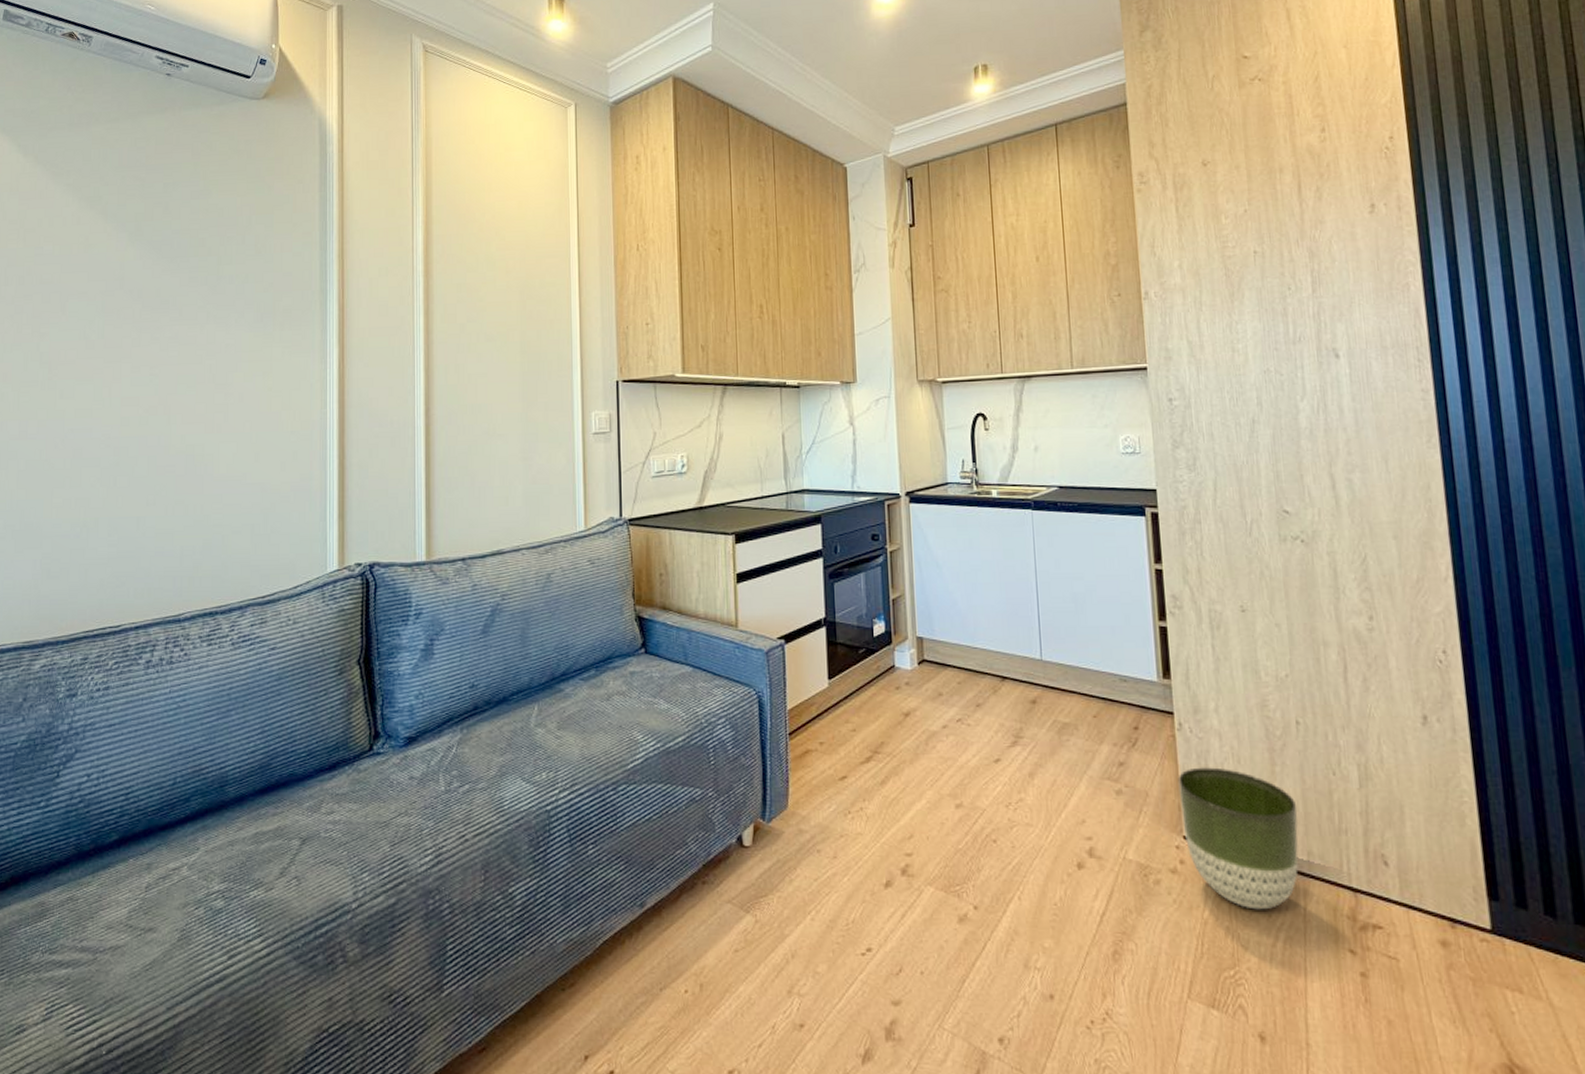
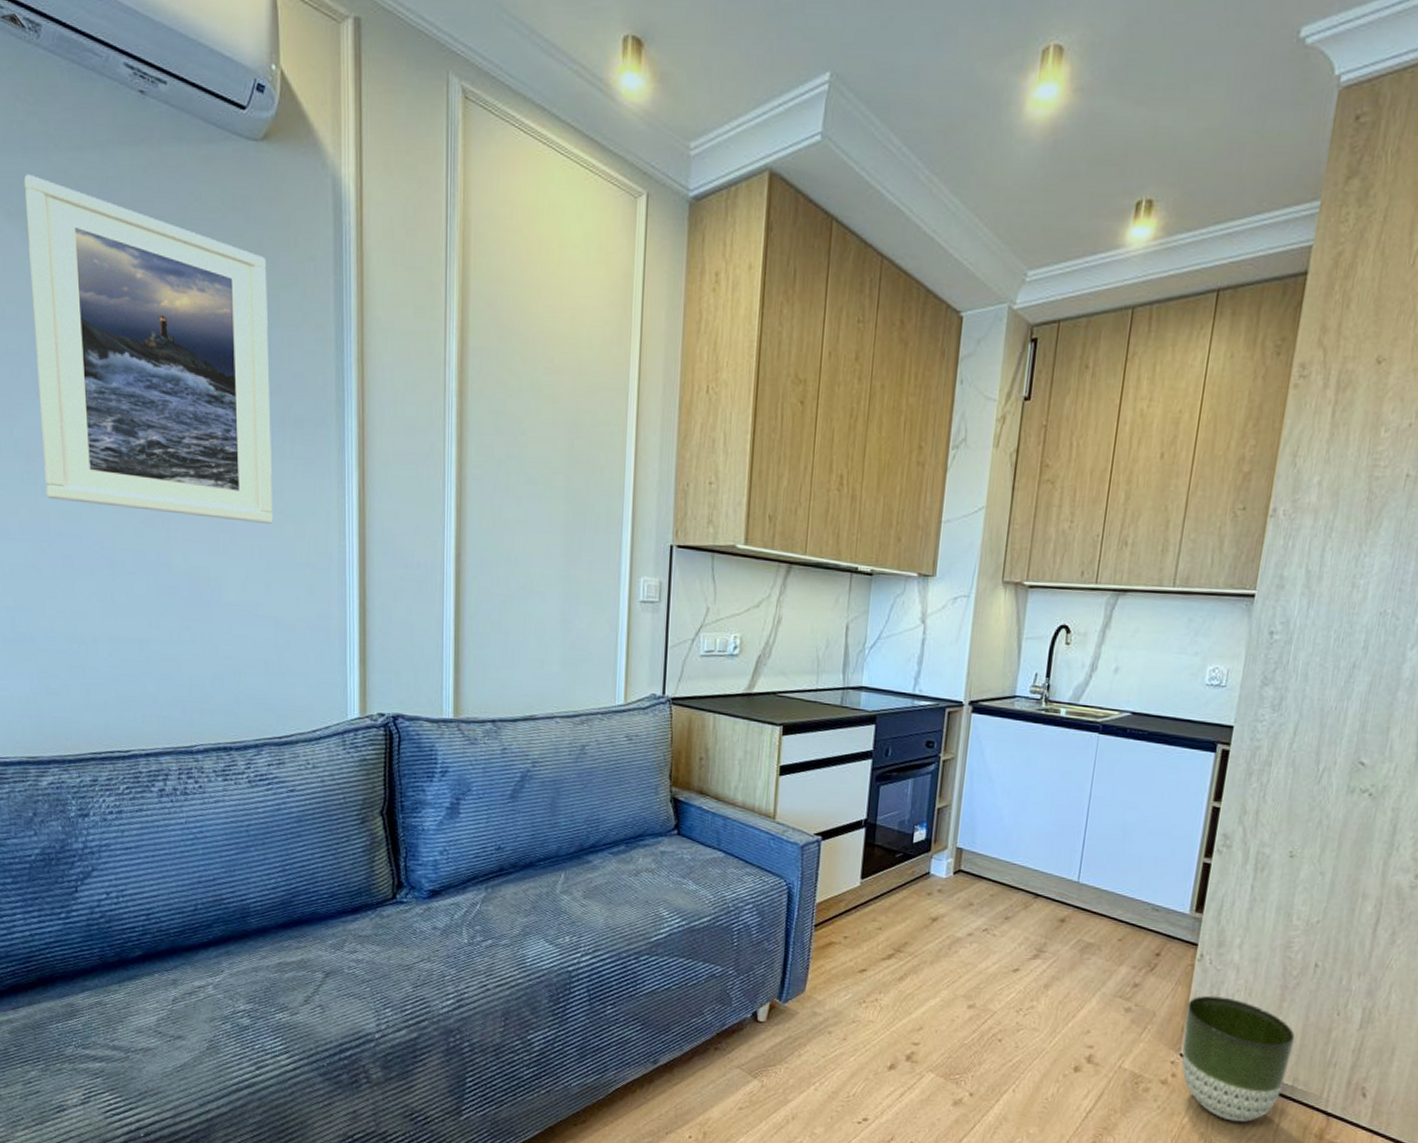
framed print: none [63,143,264,401] -> present [23,173,273,524]

